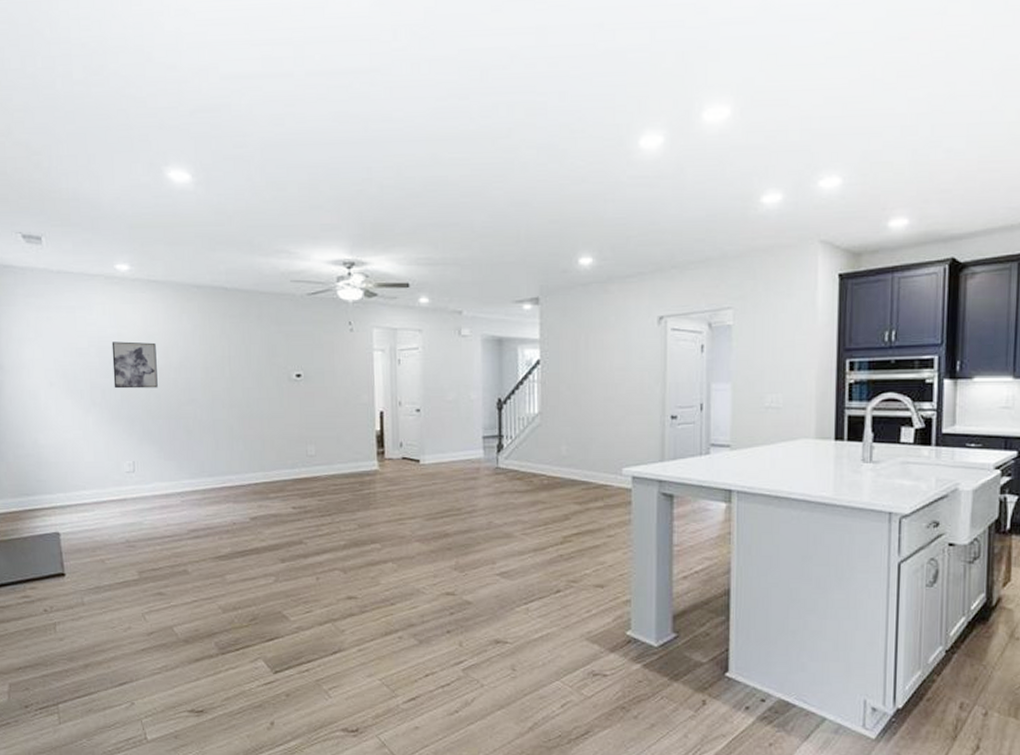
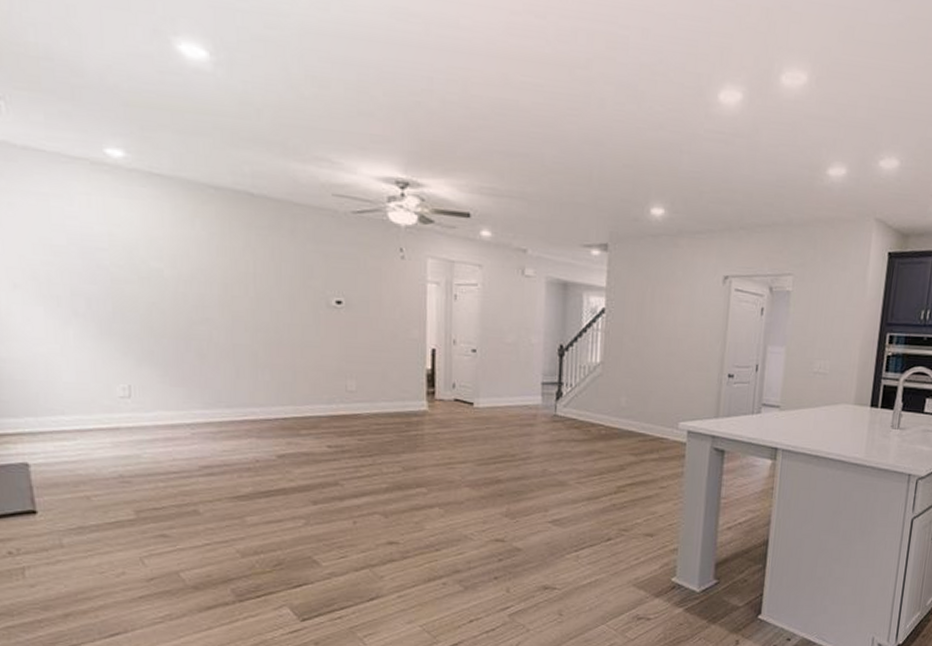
wall art: present [111,341,158,389] -> none [100,242,162,302]

